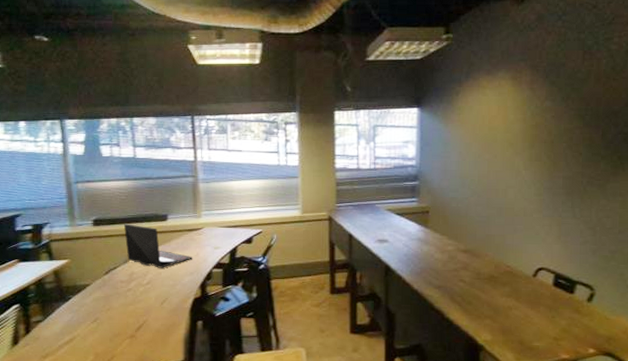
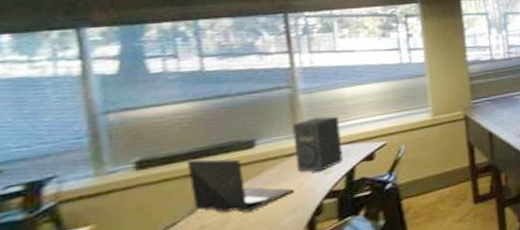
speaker: none [193,203,229,246] -> present [291,116,343,172]

